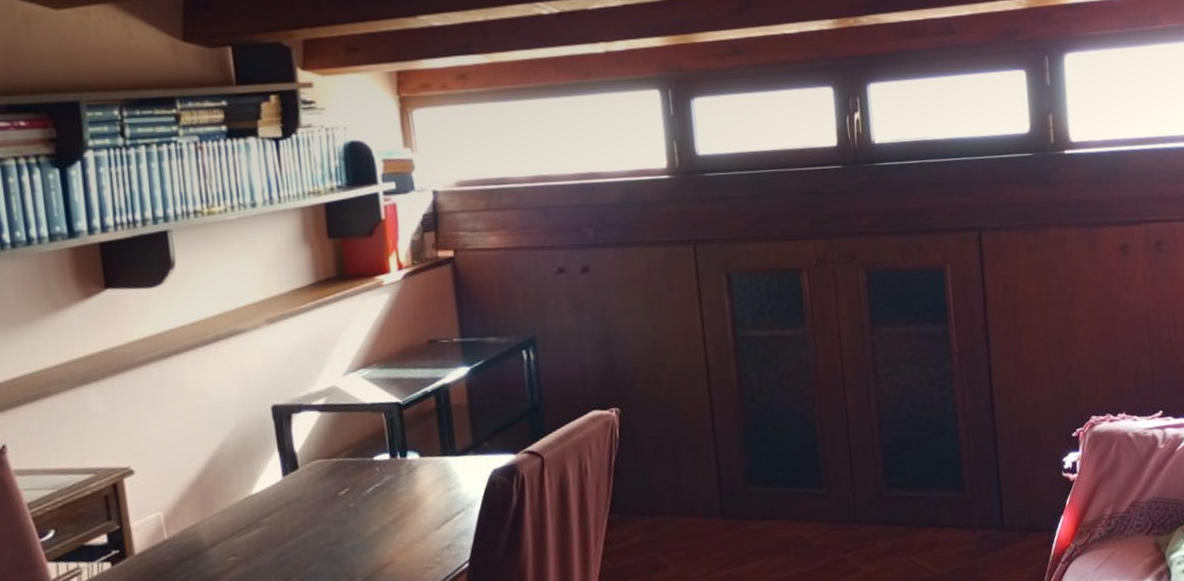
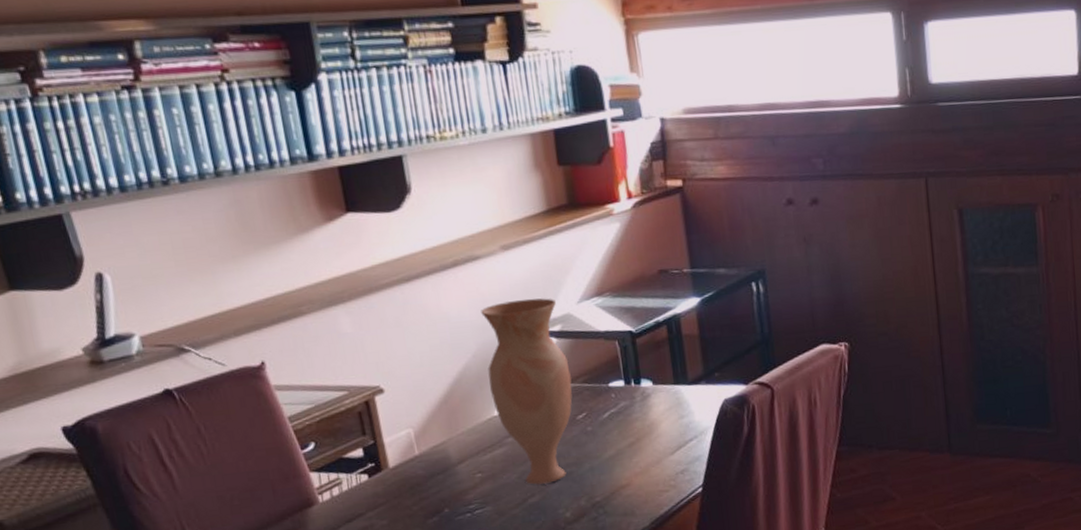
vase: none [242,371,335,567] -> present [481,298,573,485]

